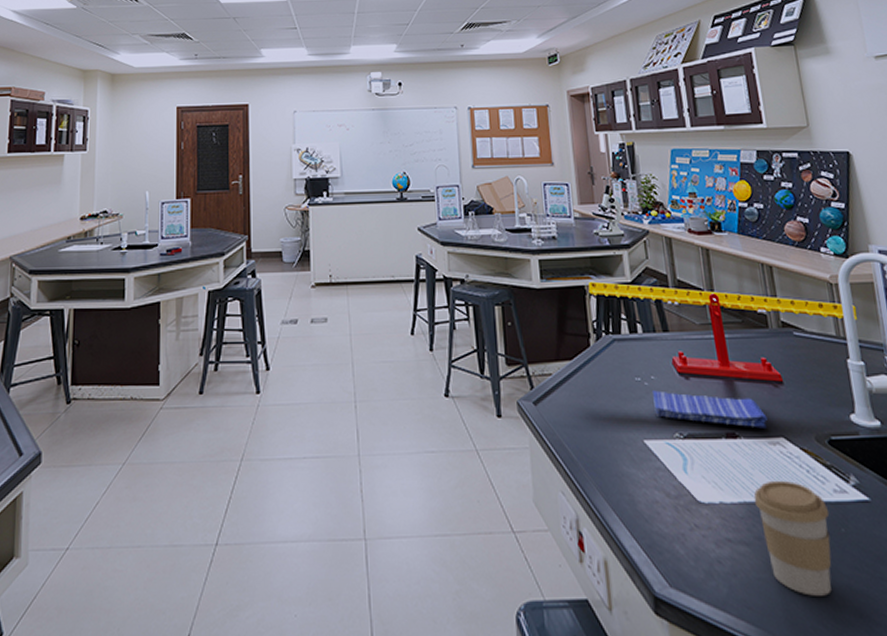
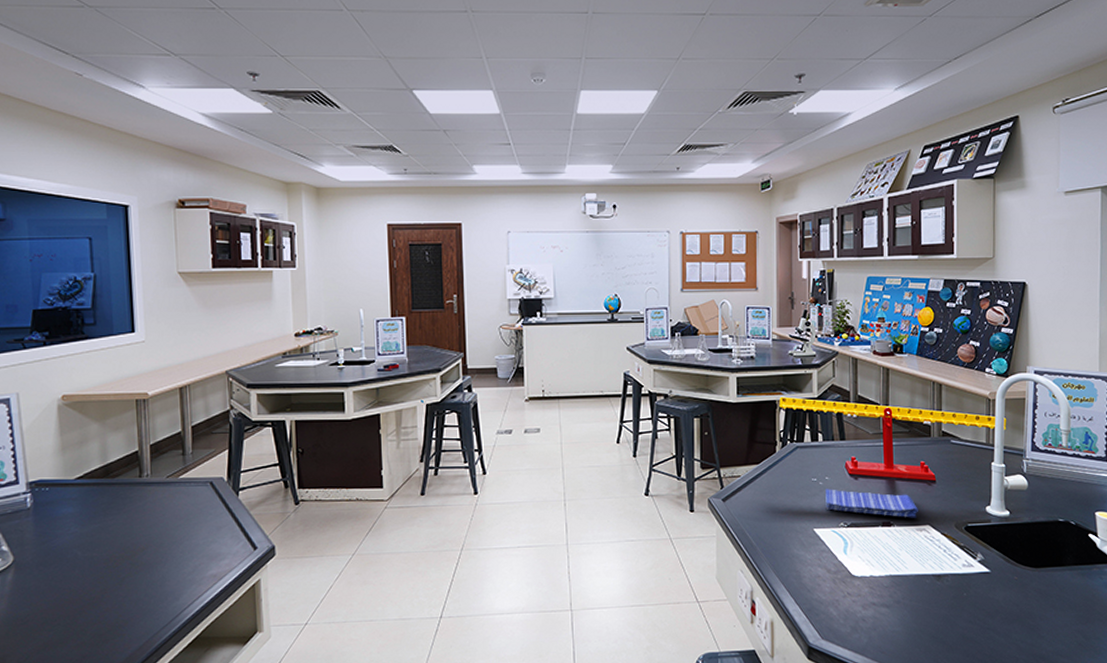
coffee cup: present [754,480,832,596] -> none [898,558,957,643]

